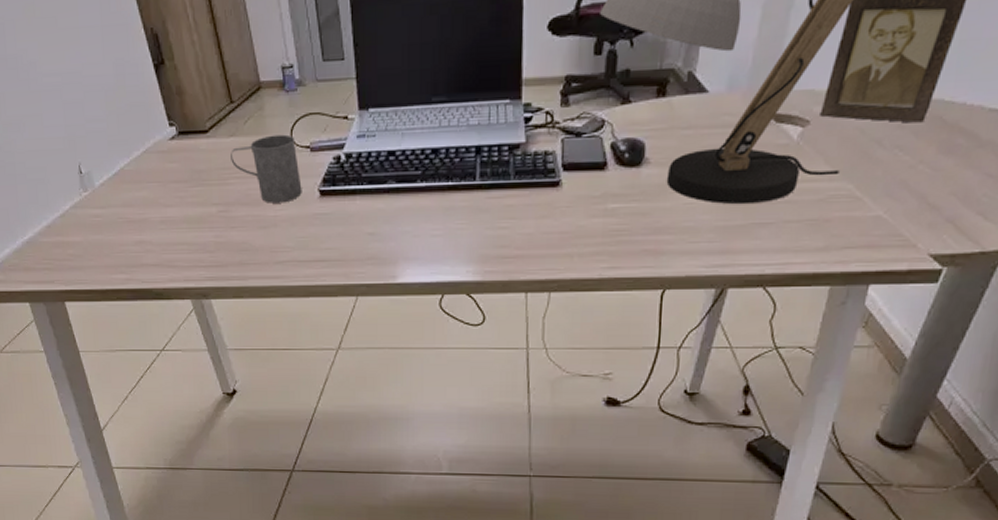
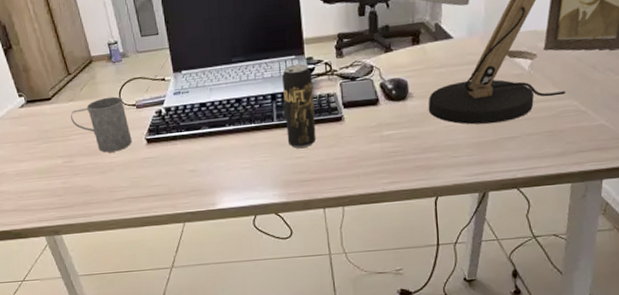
beverage can: none [490,108,528,217] -> present [282,62,316,149]

